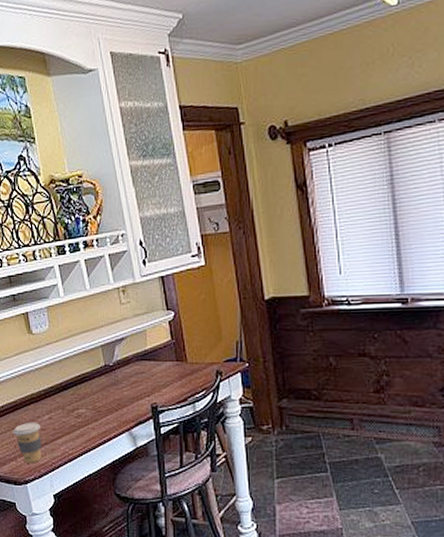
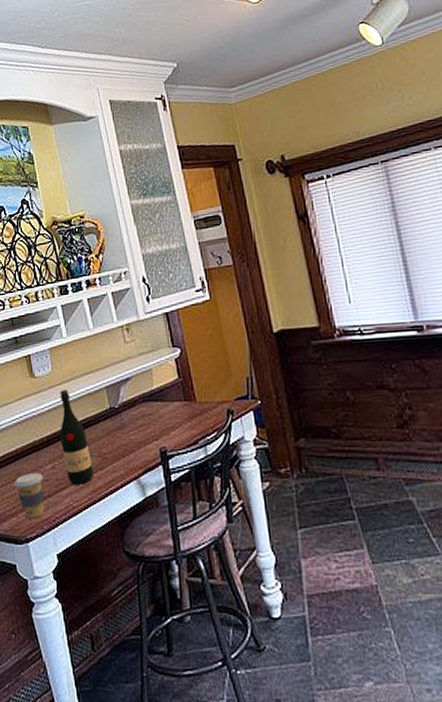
wine bottle: none [56,346,88,434] -> present [60,389,94,485]

